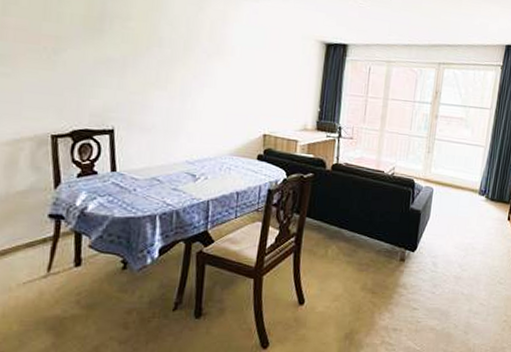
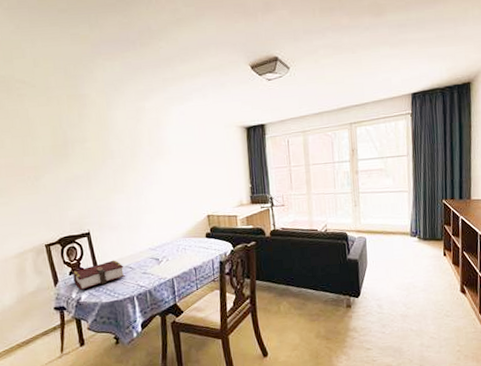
book: none [81,167,151,198] -> present [73,260,125,290]

